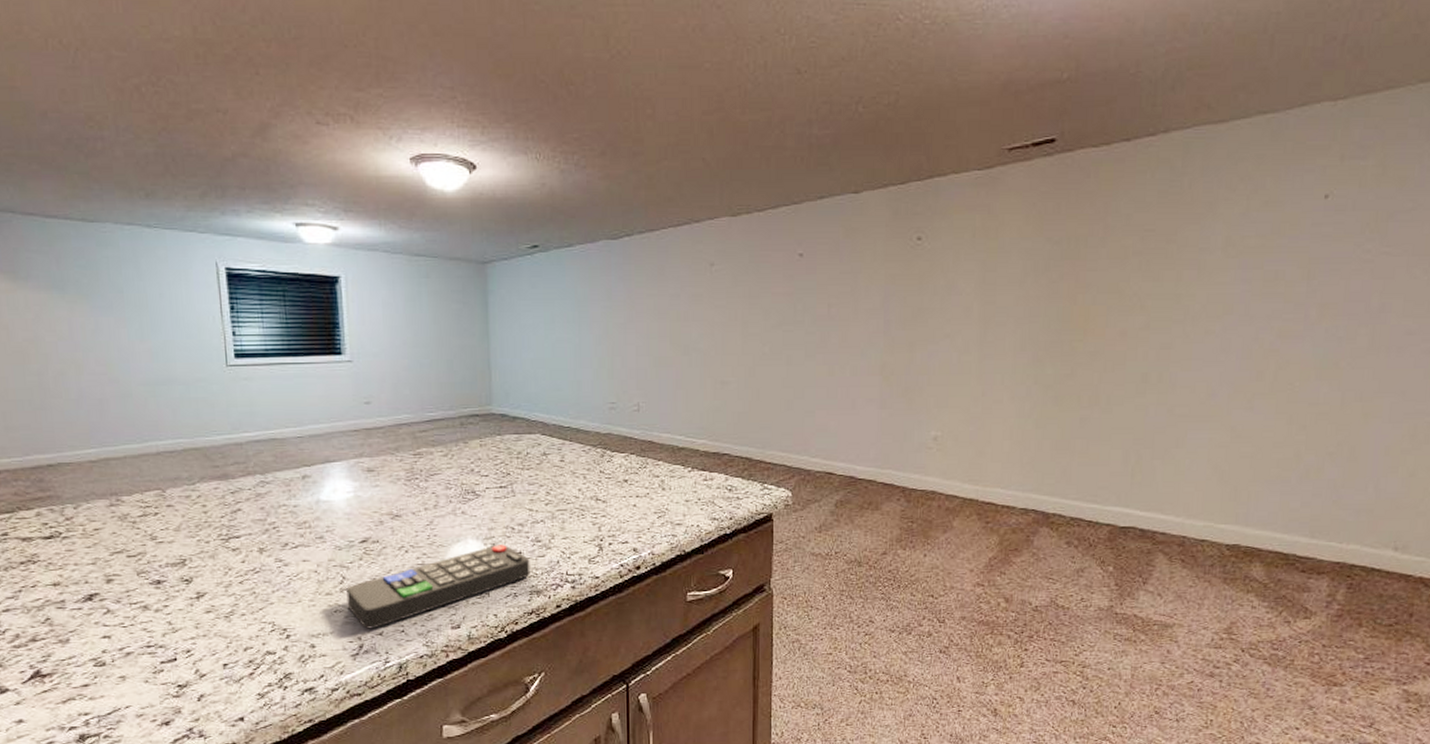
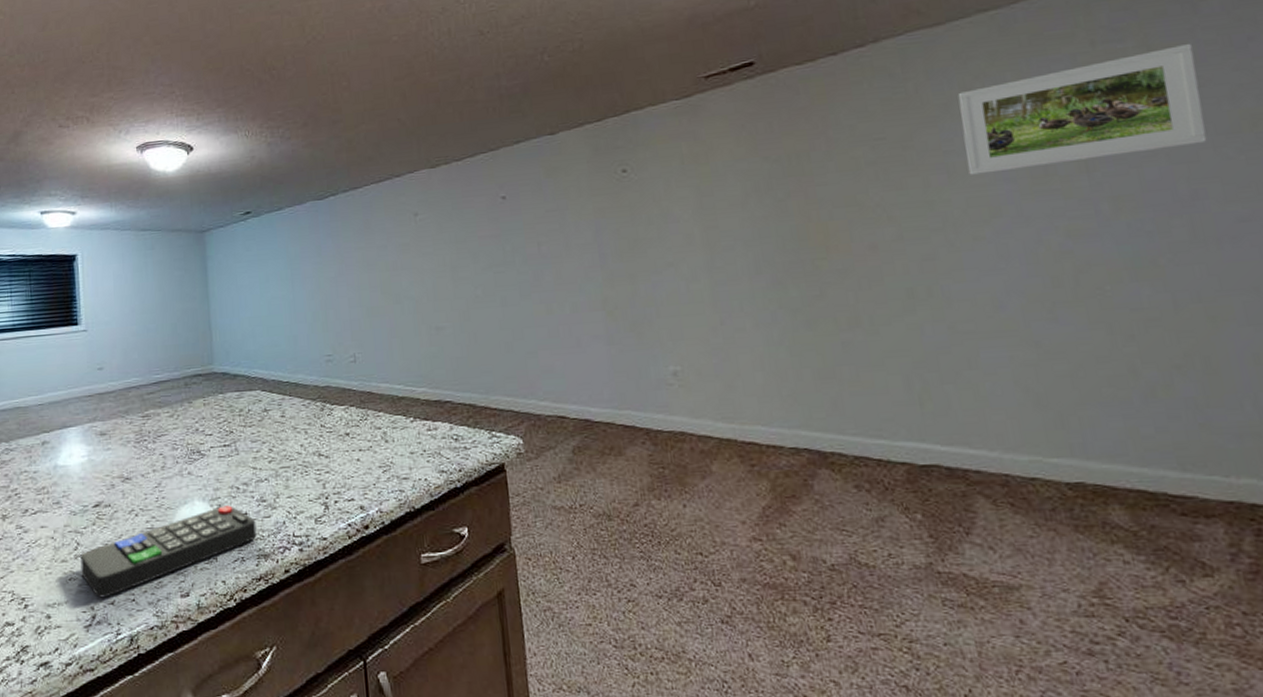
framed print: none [1215,167,1417,273] -> present [957,43,1207,175]

